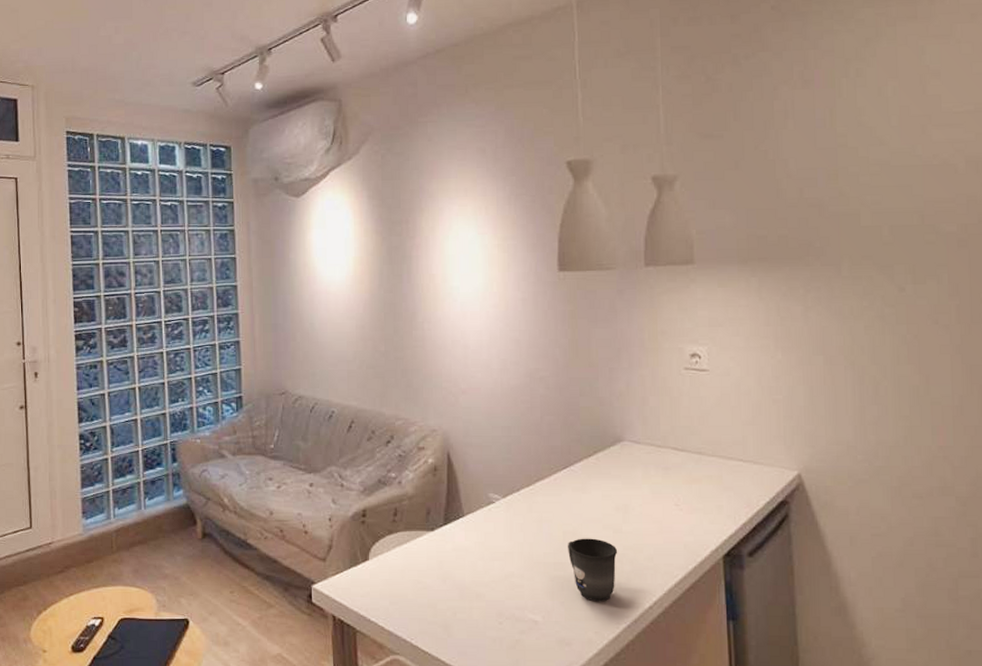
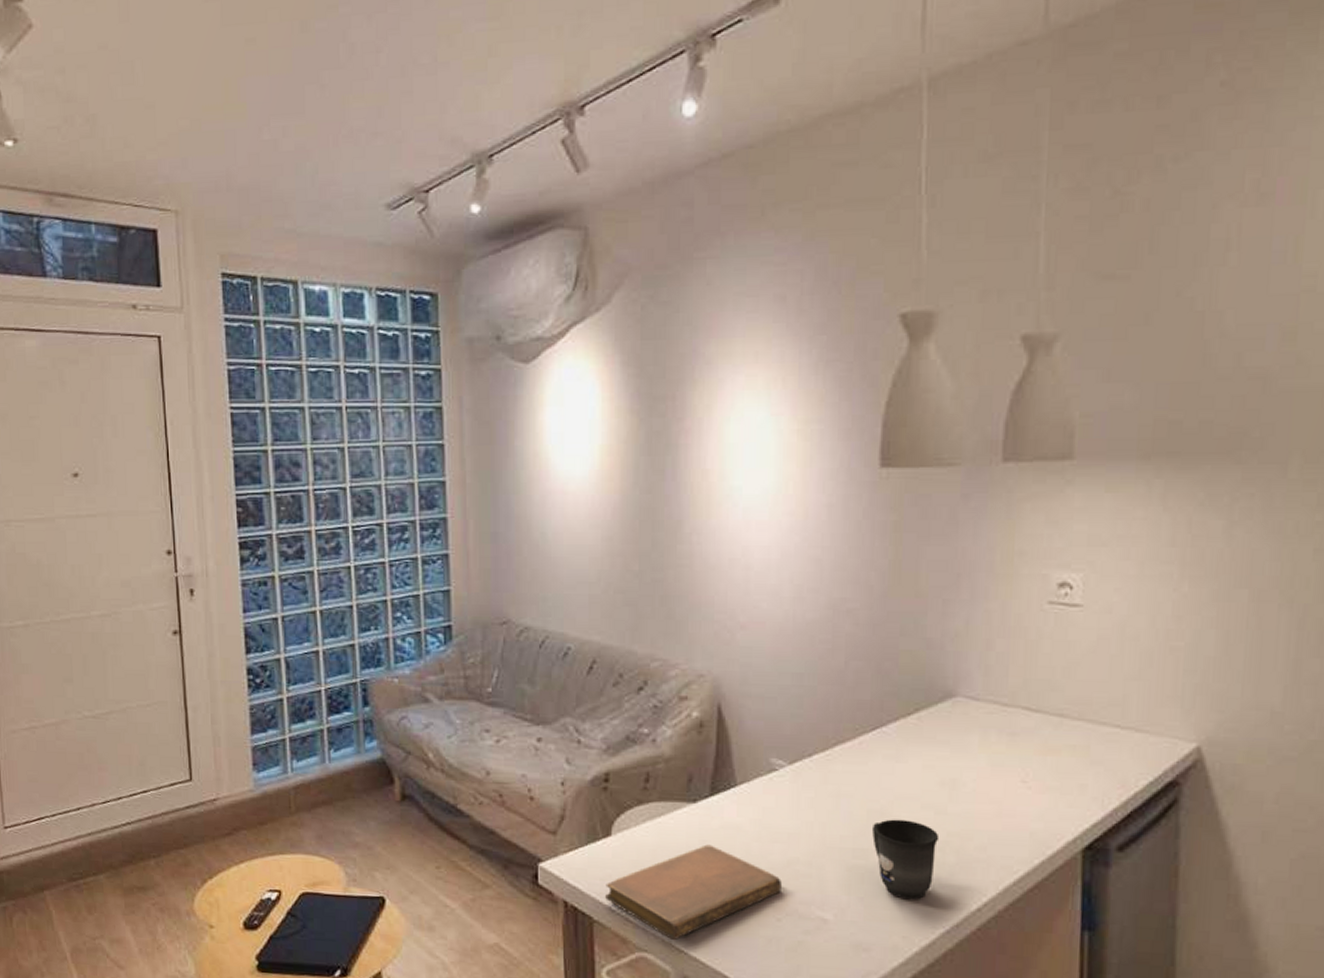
notebook: none [365,564,502,644] -> present [605,844,783,941]

